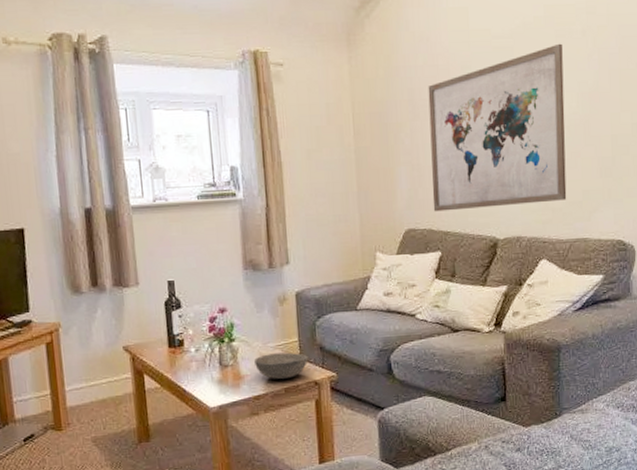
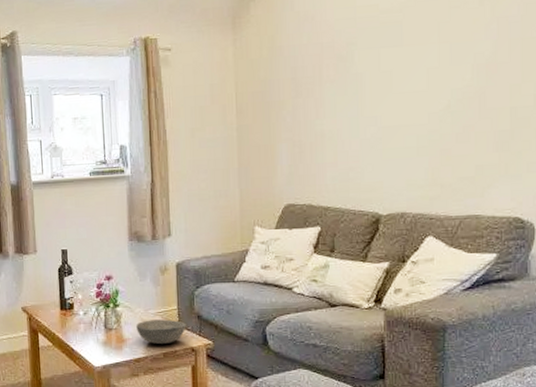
wall art: present [428,43,567,212] -> none [311,14,458,187]

